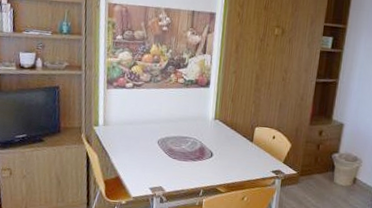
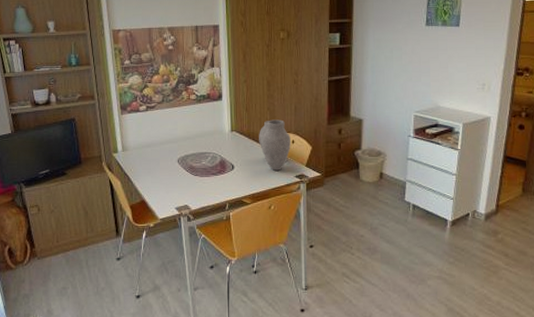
vase: none [240,113,272,164] -> present [259,119,291,171]

